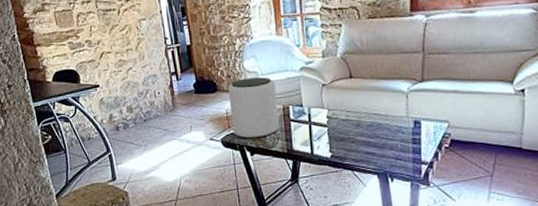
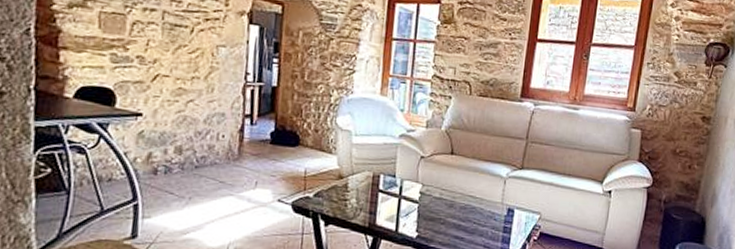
plant pot: present [228,77,279,139] -> none [308,135,370,207]

